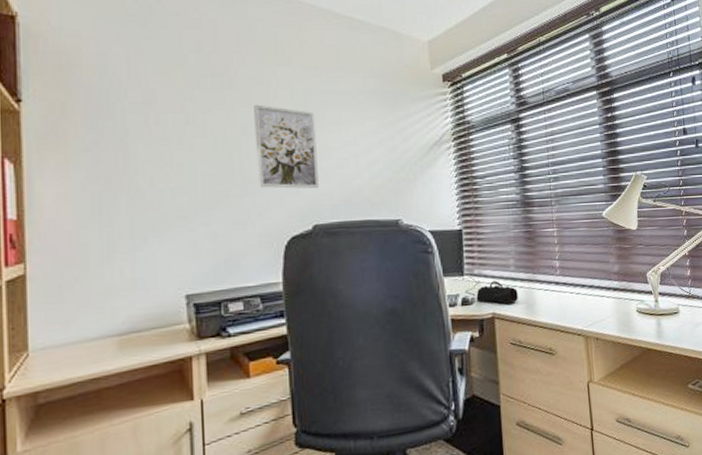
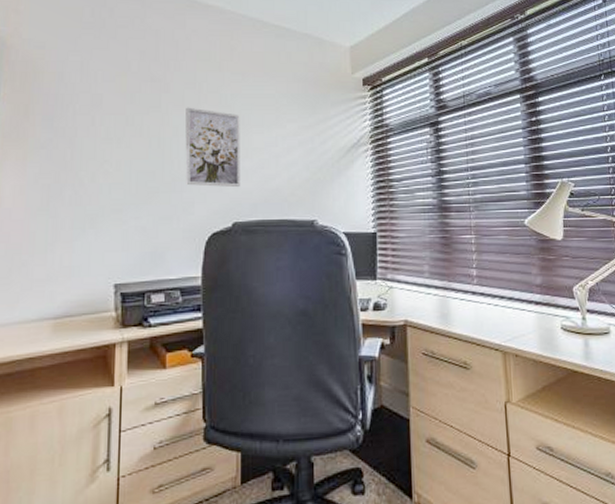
pencil case: present [476,280,518,304] -> none [388,287,432,312]

